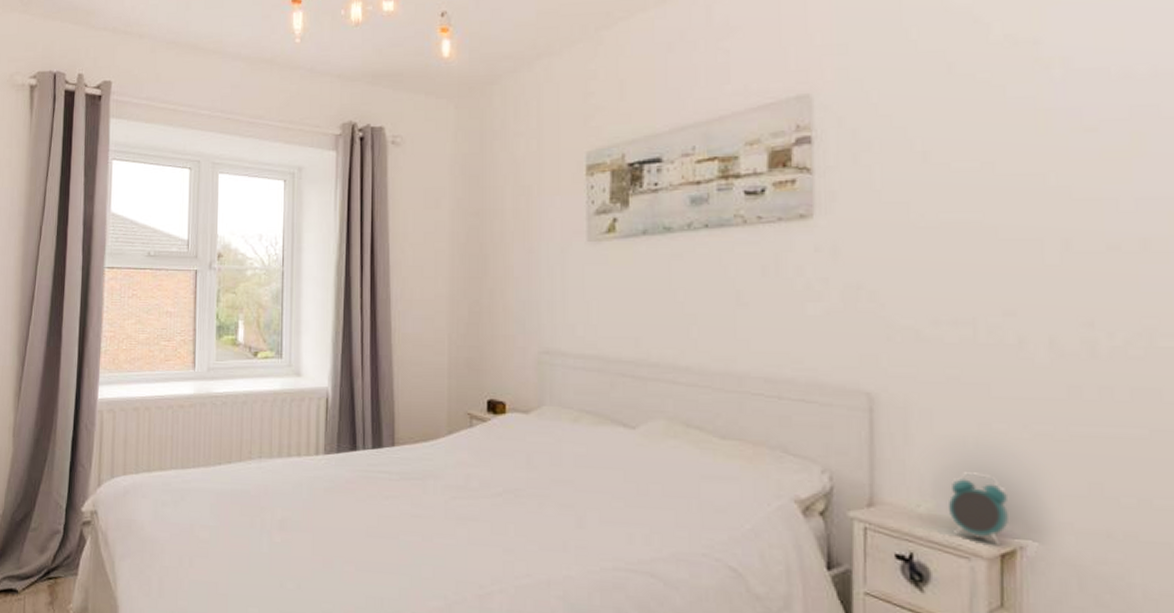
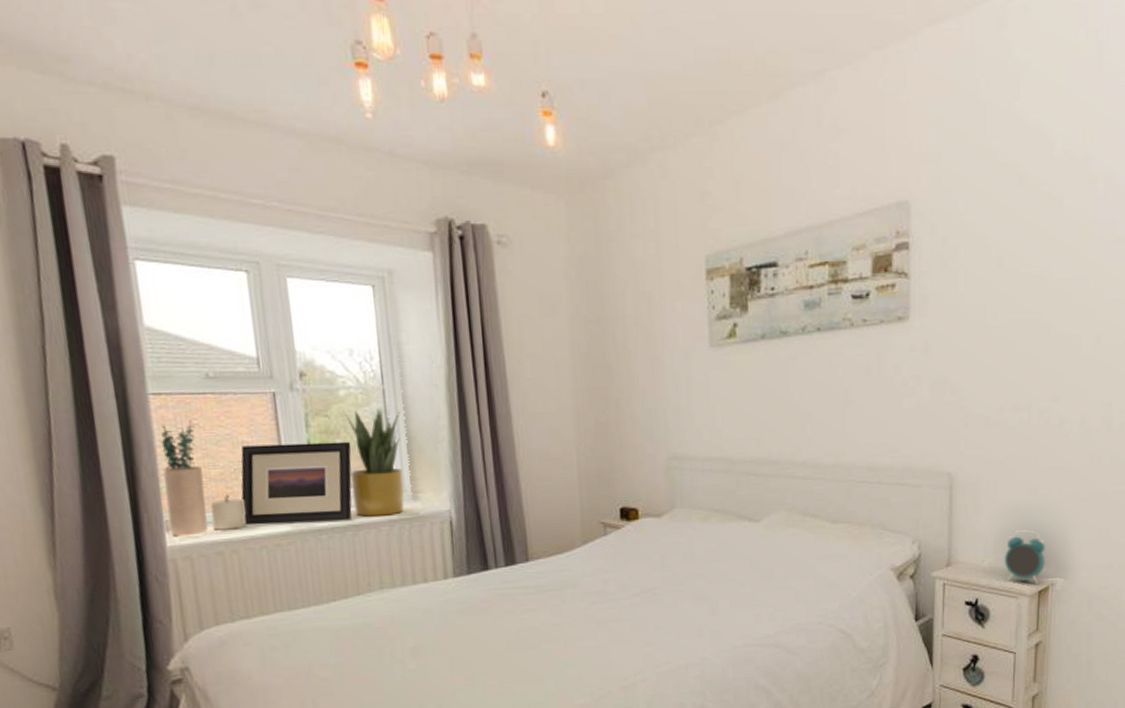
vase: none [102,290,133,392] -> present [161,419,208,537]
candle: none [134,357,161,389] -> present [211,494,247,530]
picture frame: none [159,315,251,389] -> present [241,441,352,525]
planter: none [247,287,295,388] -> present [343,407,404,517]

